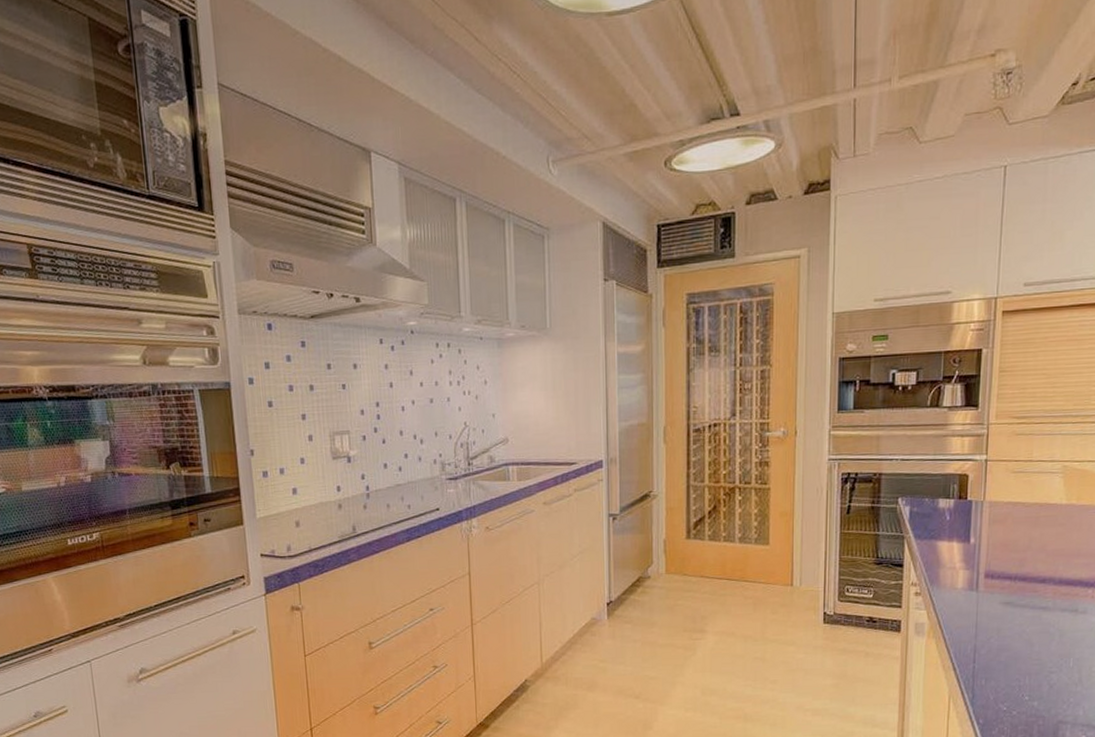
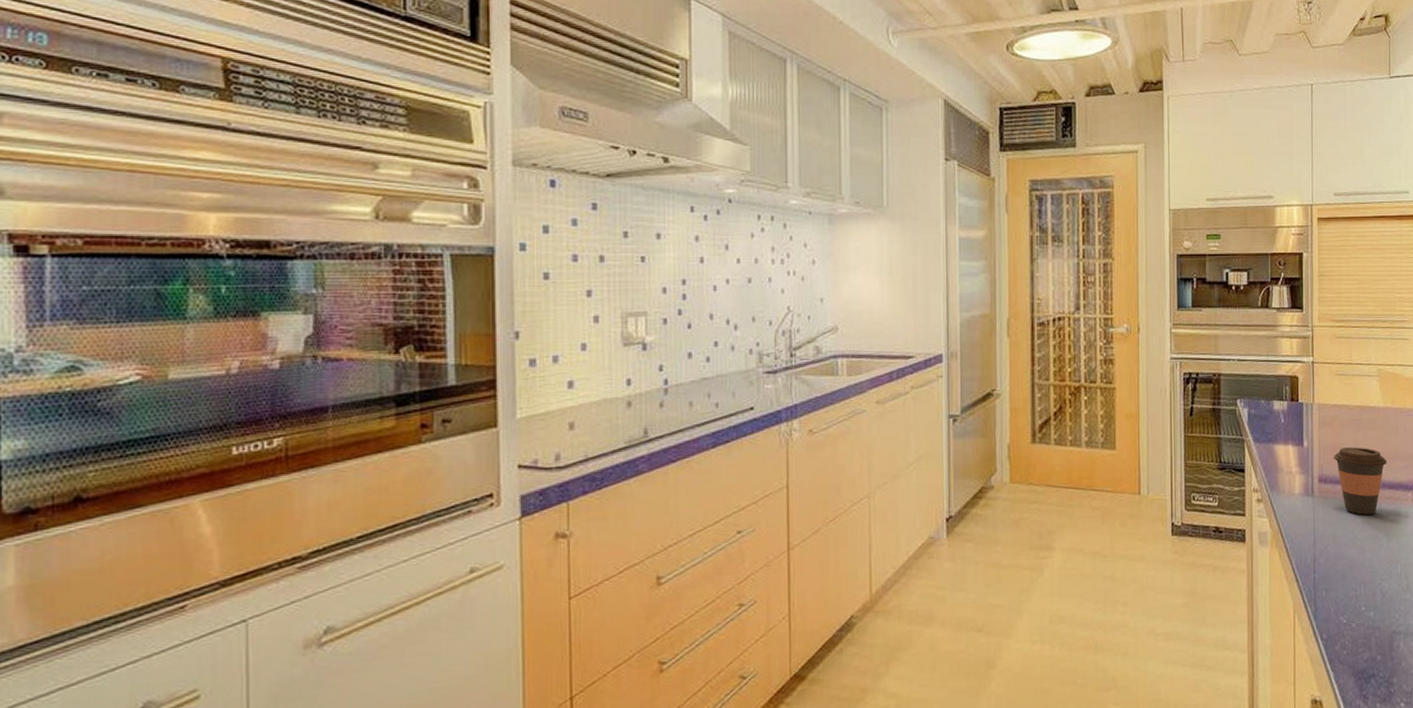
coffee cup: none [1003,544,1067,610] -> present [1333,447,1388,515]

